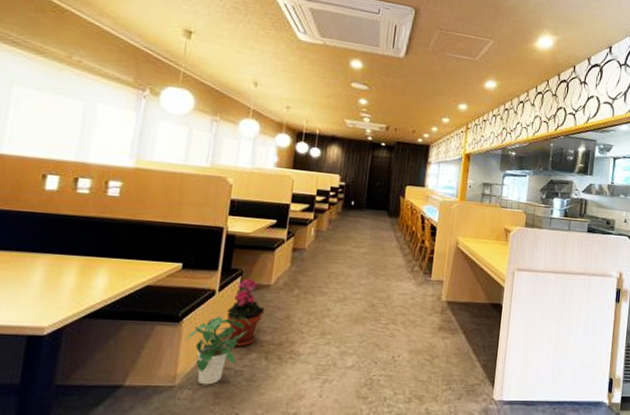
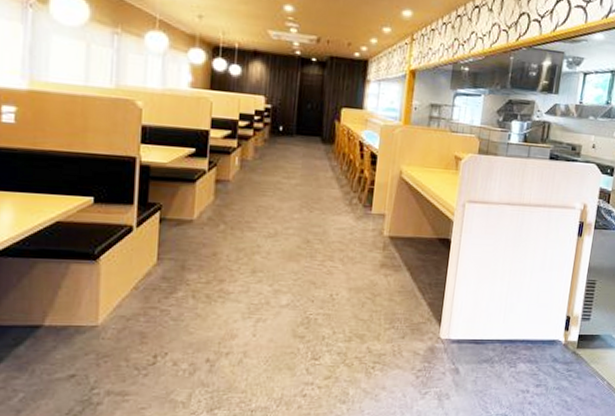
potted plant: present [185,316,252,385] -> none [105,253,176,325]
potted plant: present [226,278,265,347] -> none [147,213,189,286]

